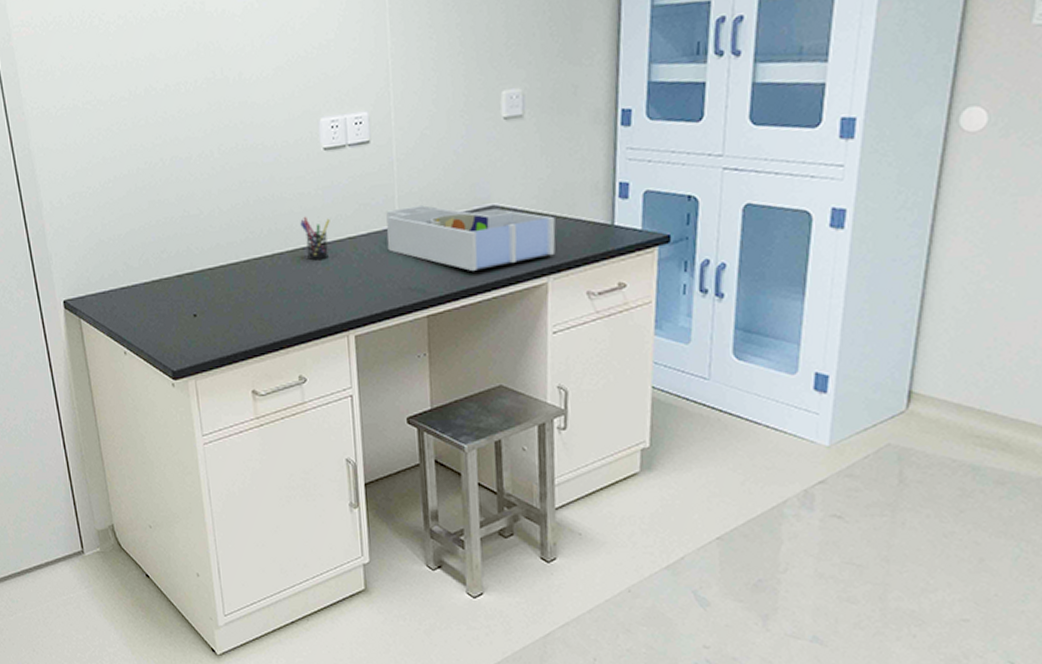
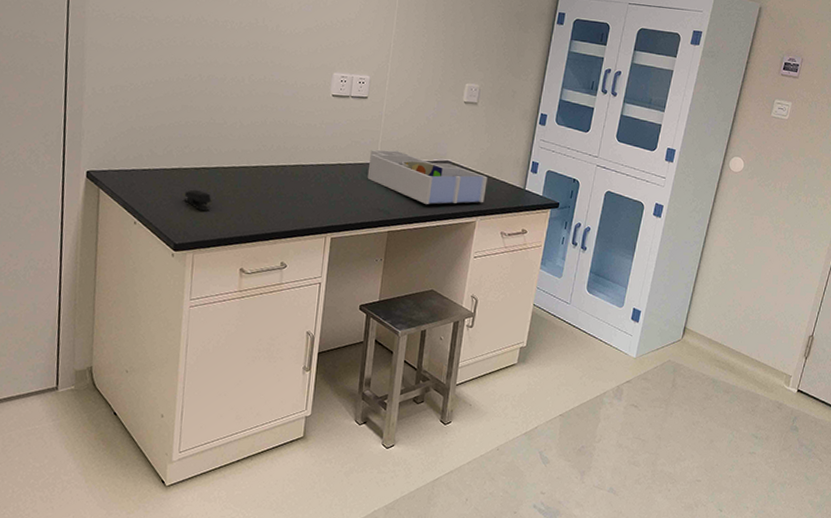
stapler: none [172,301,205,326] -> present [184,189,212,211]
pen holder: present [300,216,330,261] -> none [304,141,328,177]

